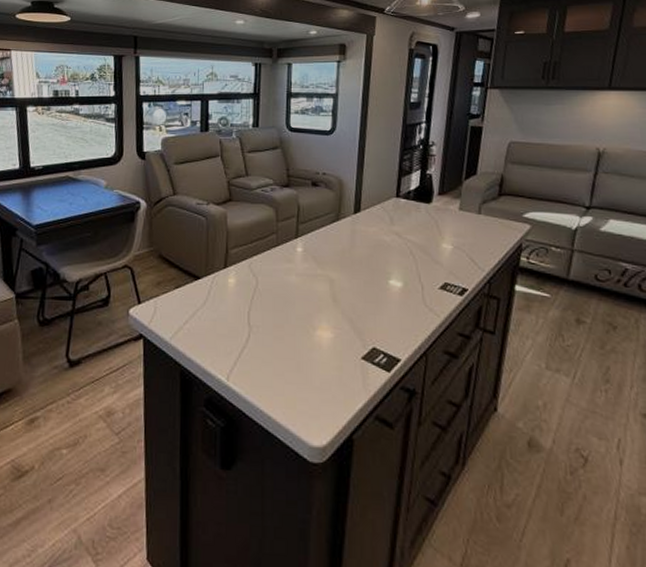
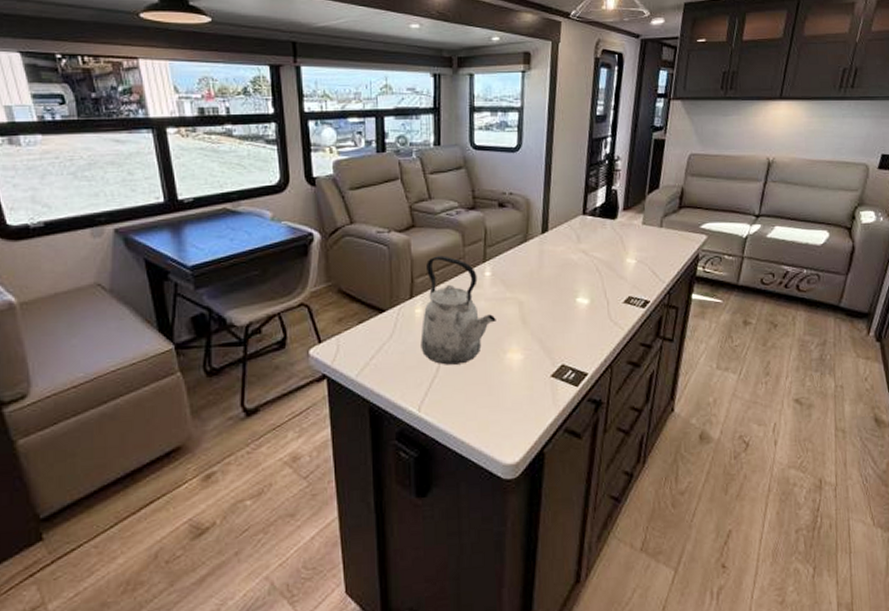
kettle: none [232,229,307,337] -> present [420,255,496,365]

